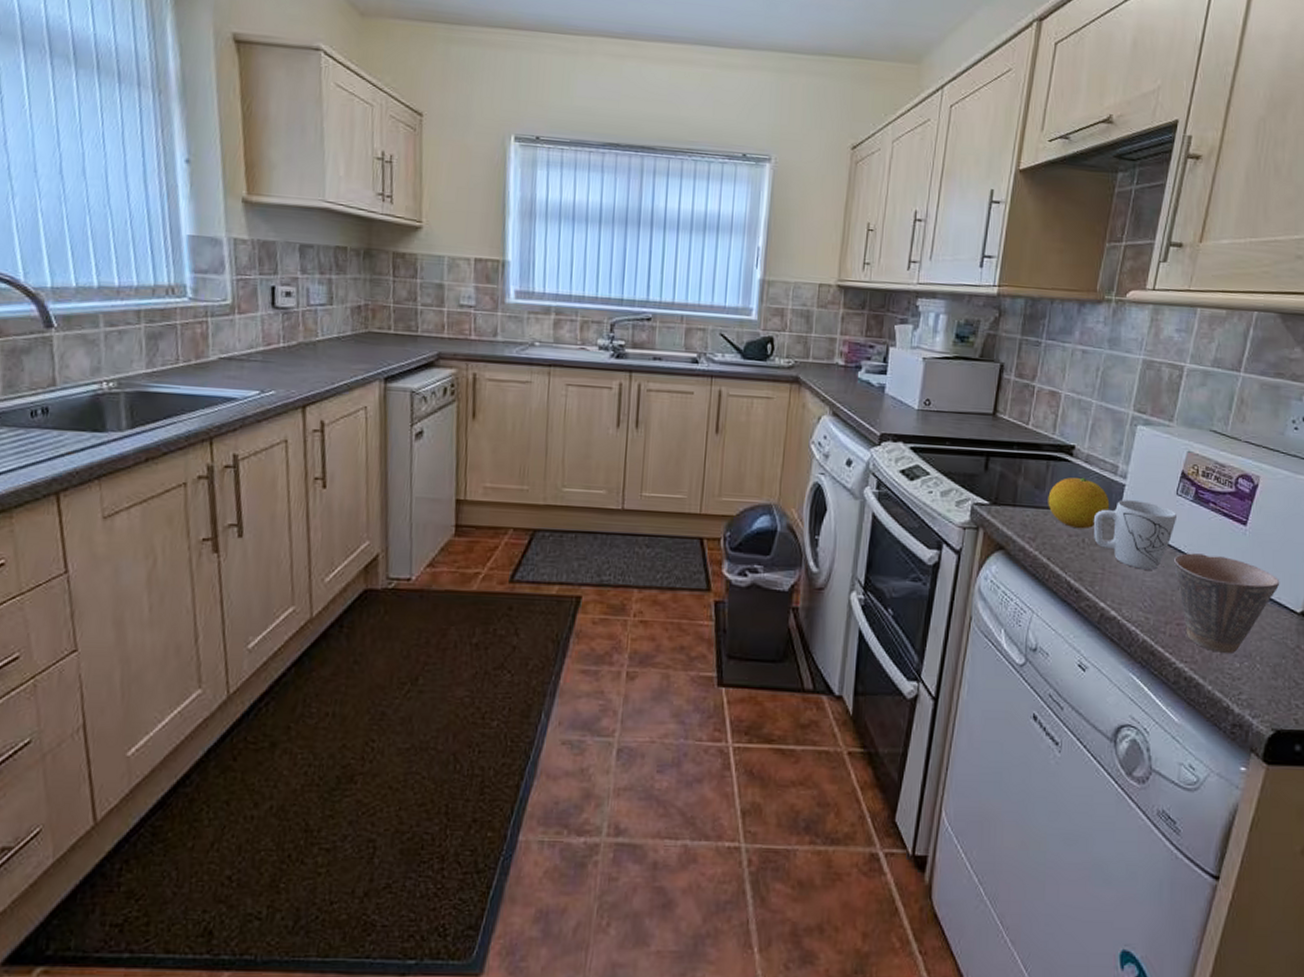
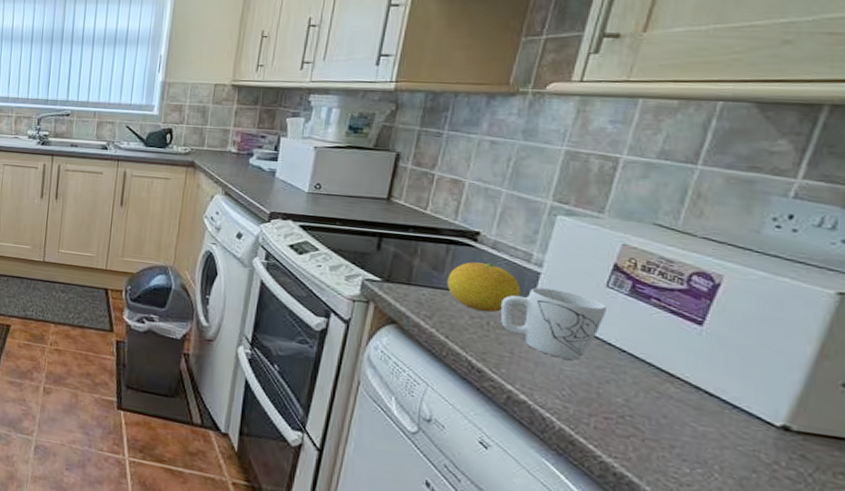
cup: present [1173,553,1280,654] -> none [600,347,751,458]

